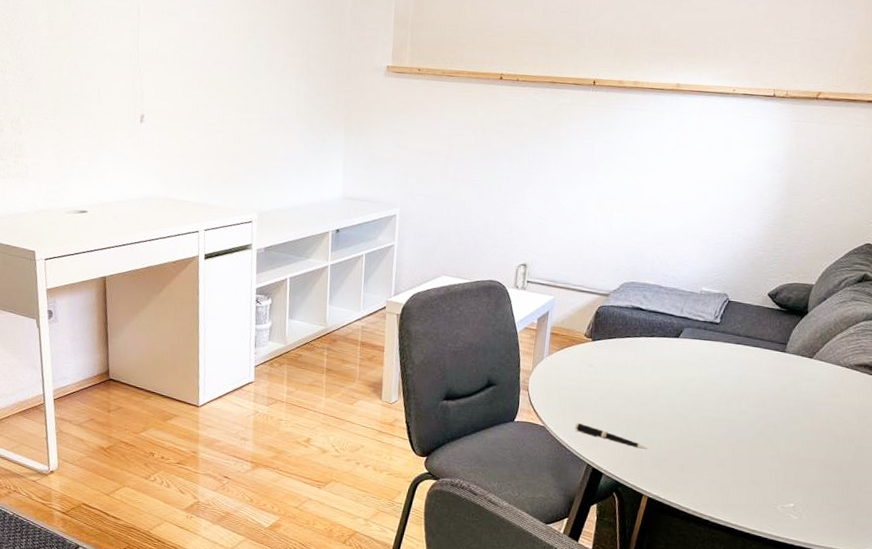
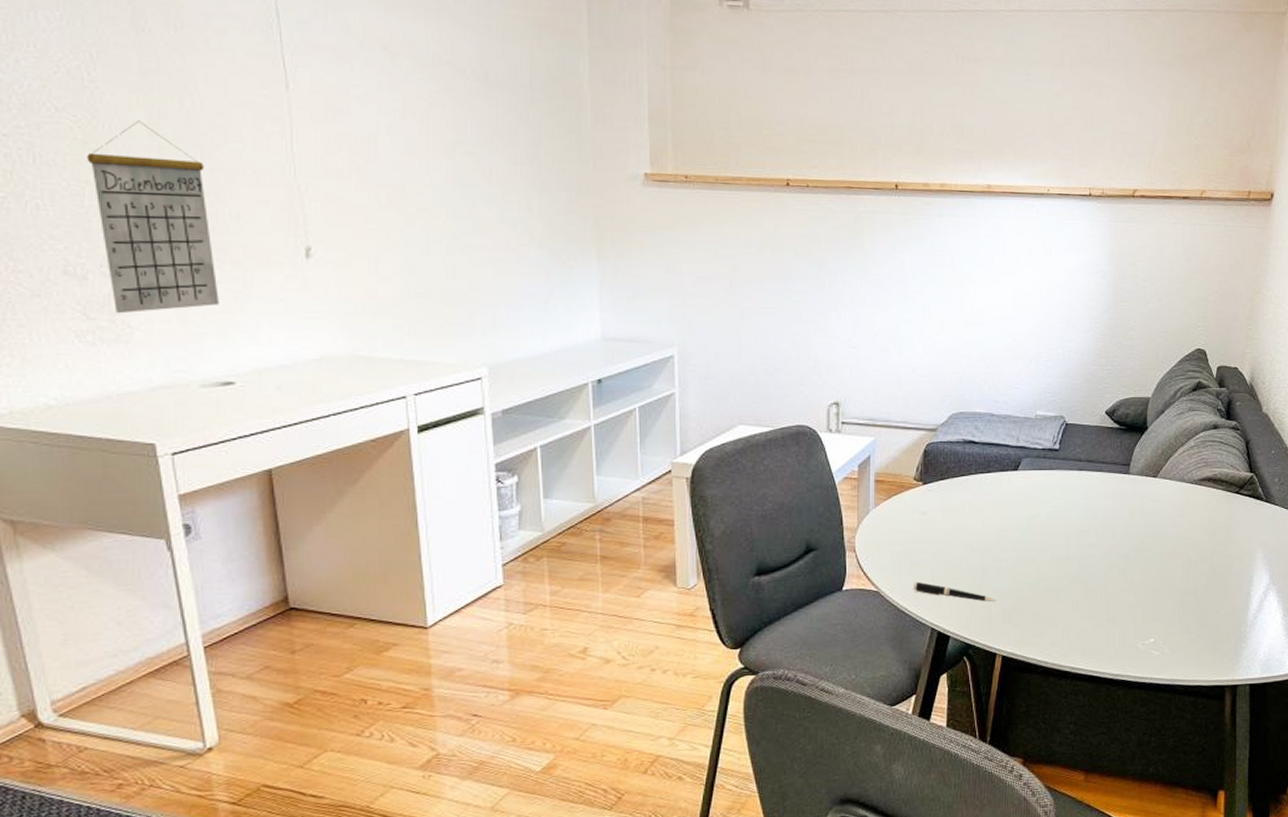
calendar: none [9,19,83,157] -> present [87,120,219,314]

